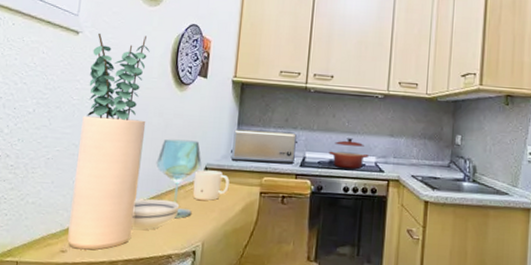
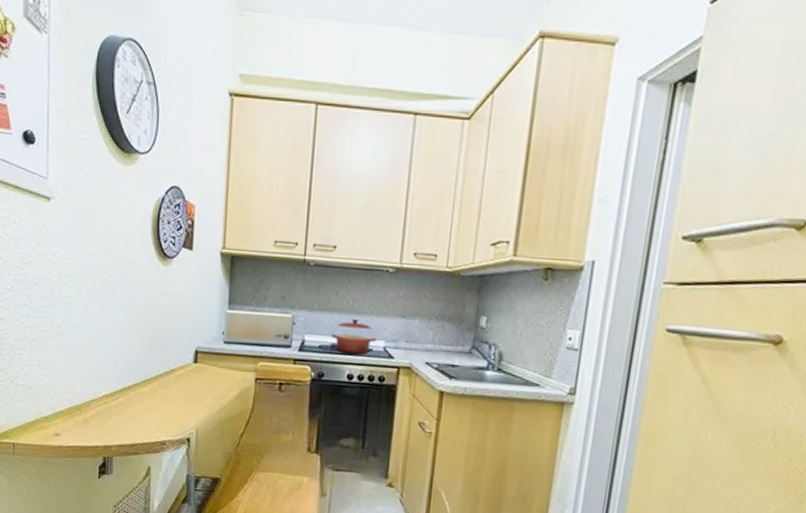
vase: present [67,32,150,250] -> none [60,198,130,435]
bowl: present [131,199,180,230] -> none [123,383,171,415]
wine glass: present [156,139,202,219] -> none [143,319,192,405]
mug: present [192,170,230,201] -> none [183,353,222,387]

